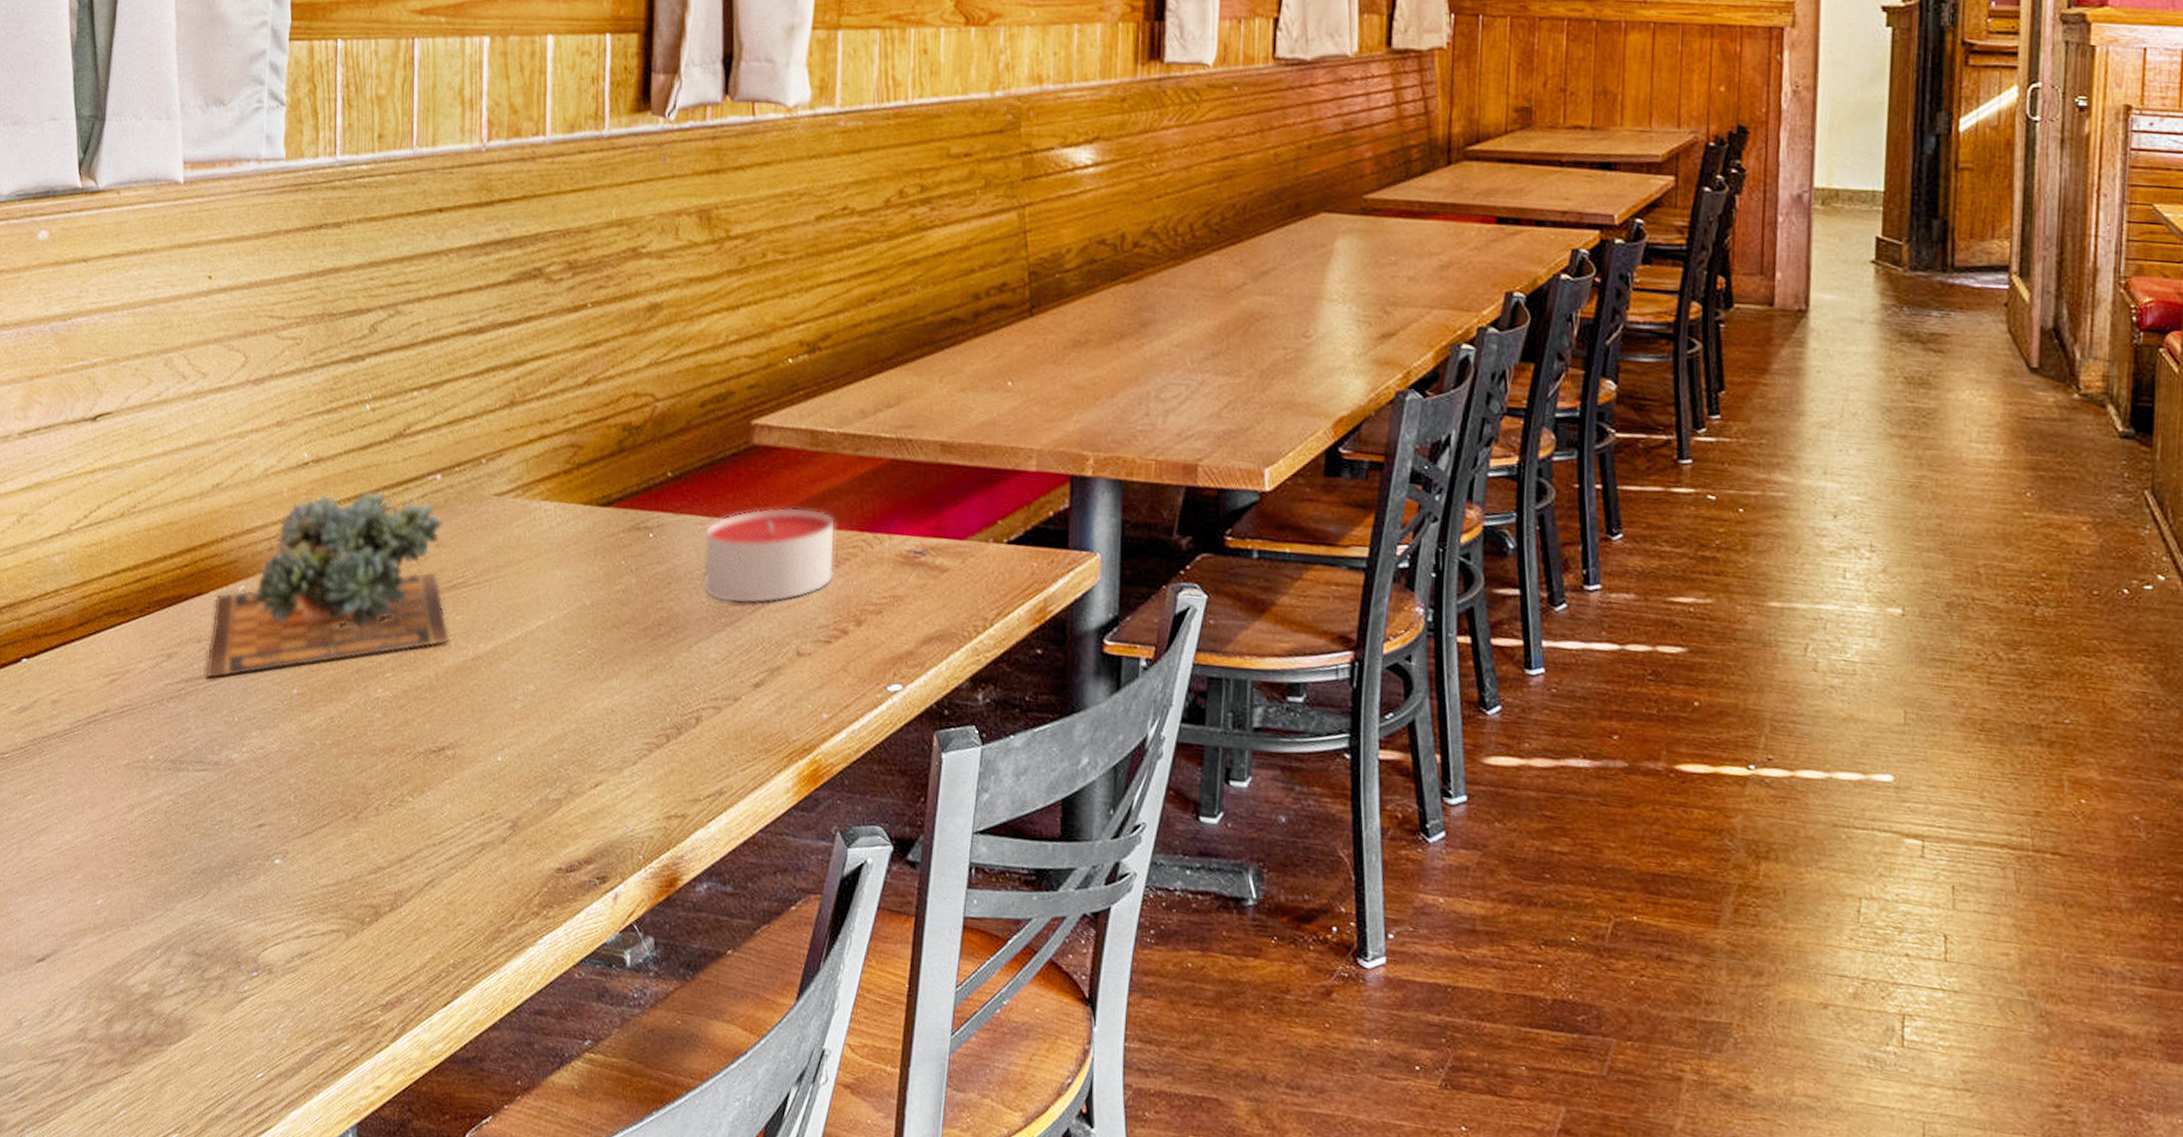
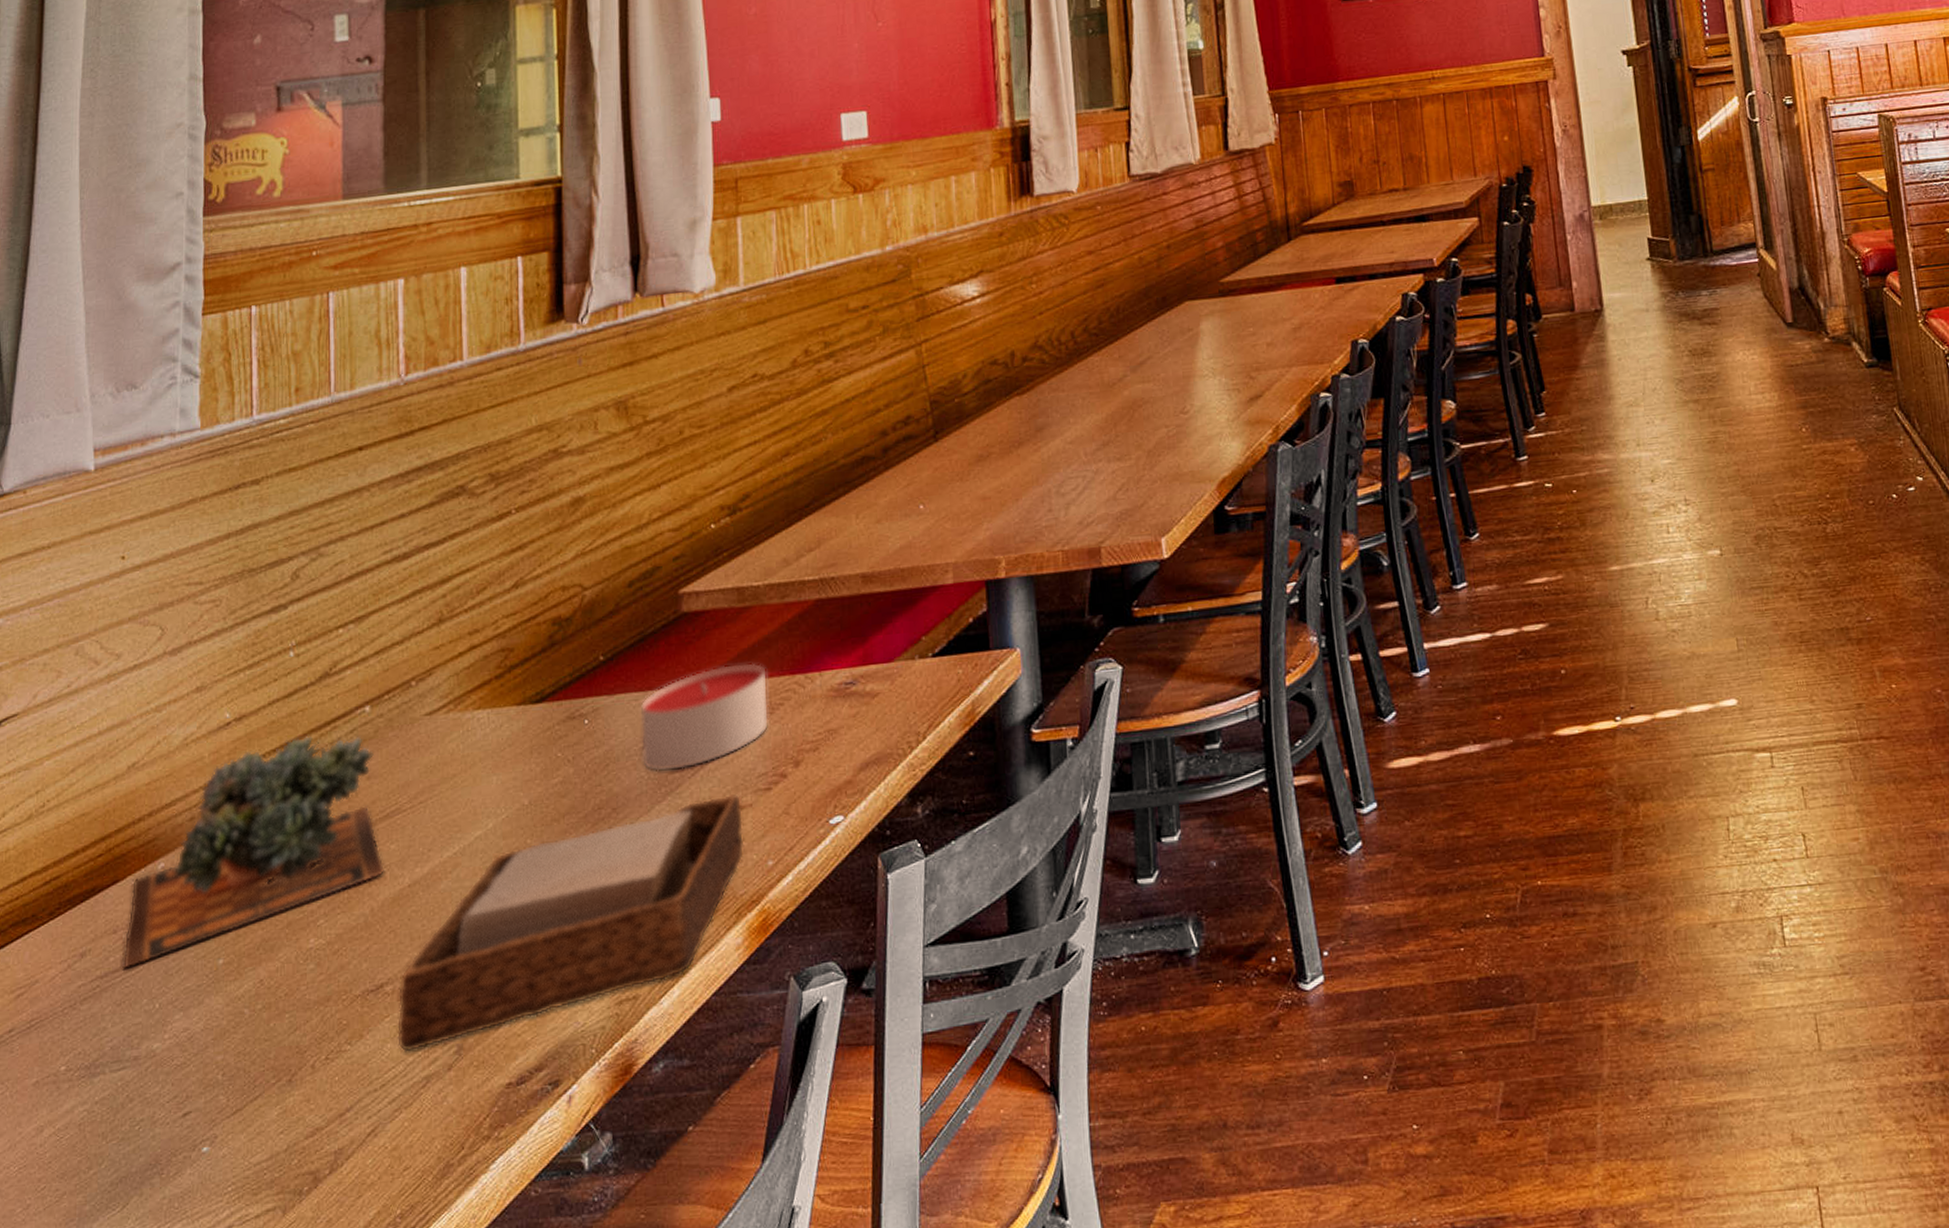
napkin holder: none [455,637,801,818] -> present [396,793,745,1052]

